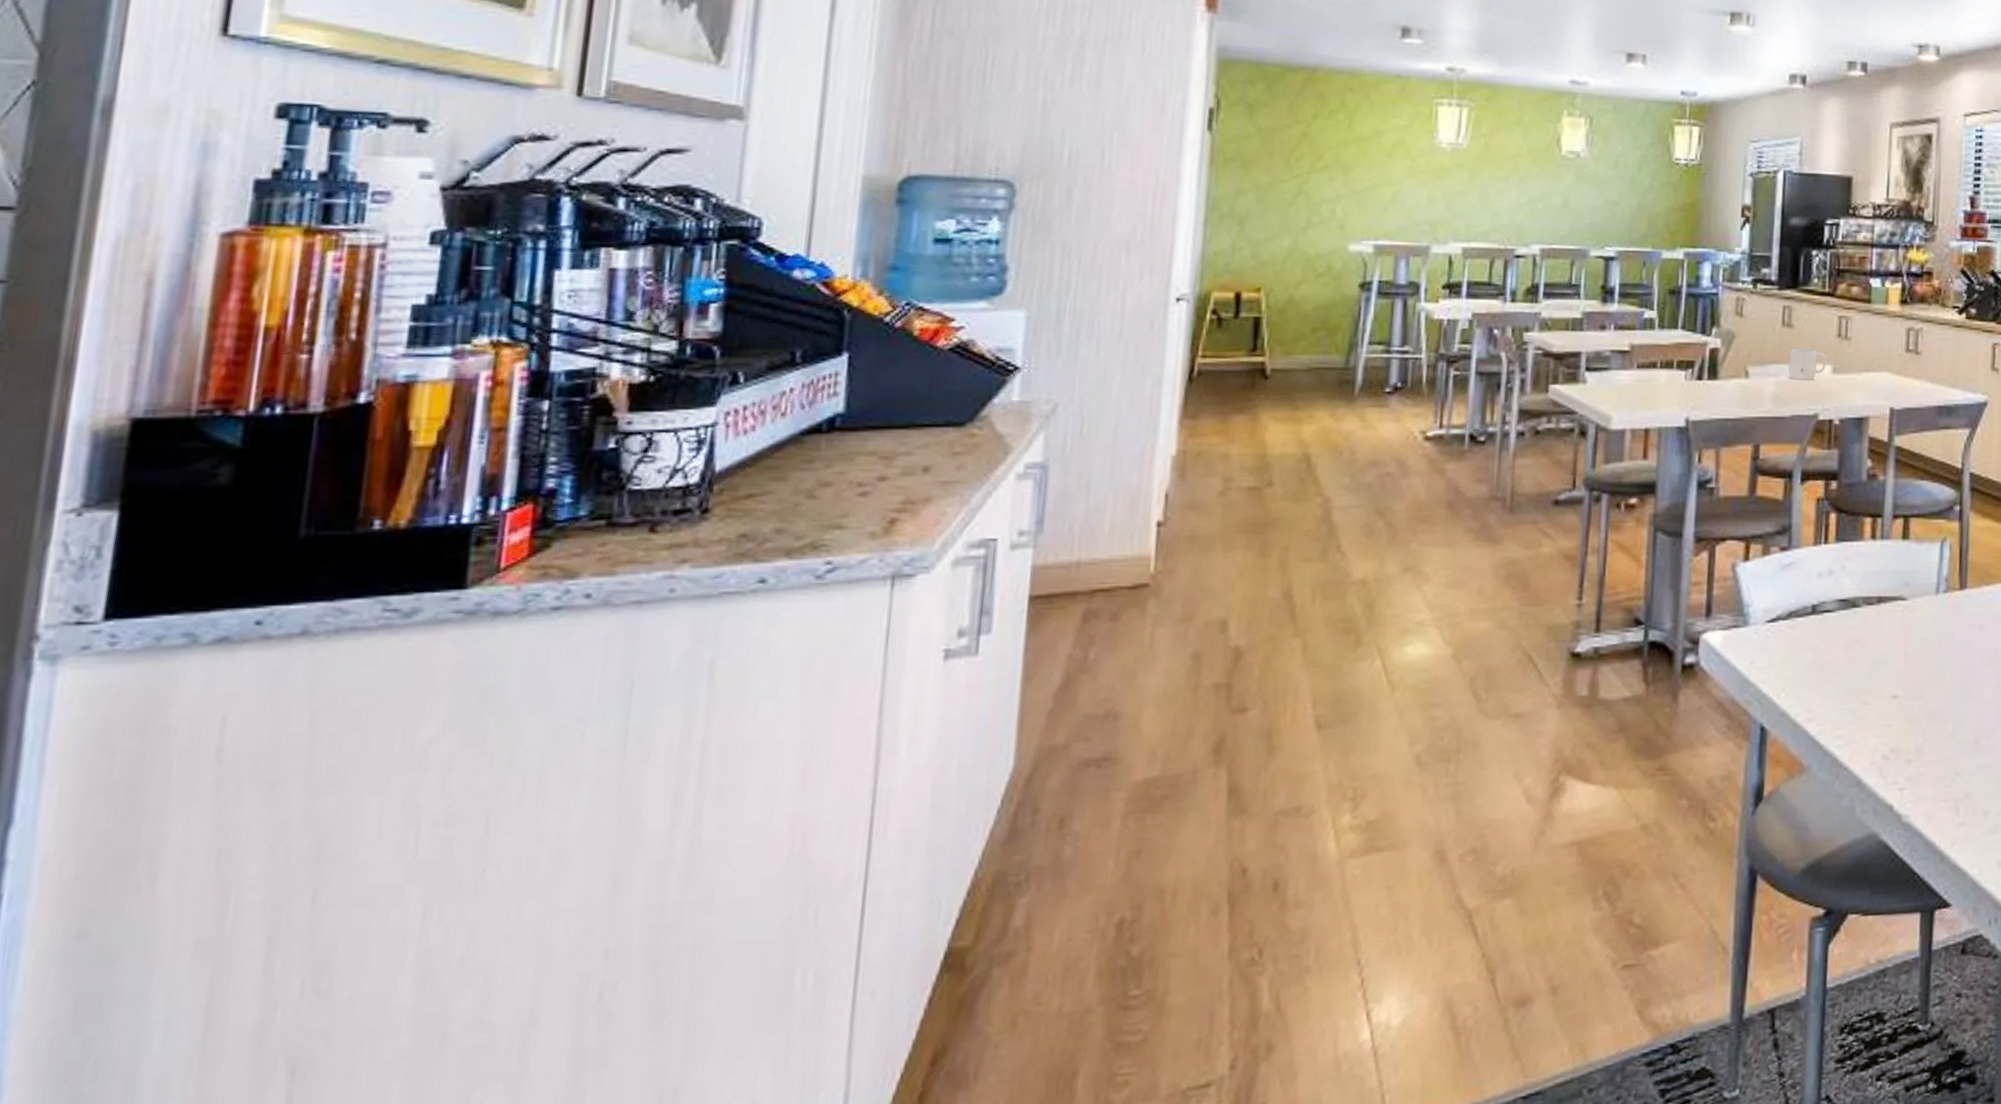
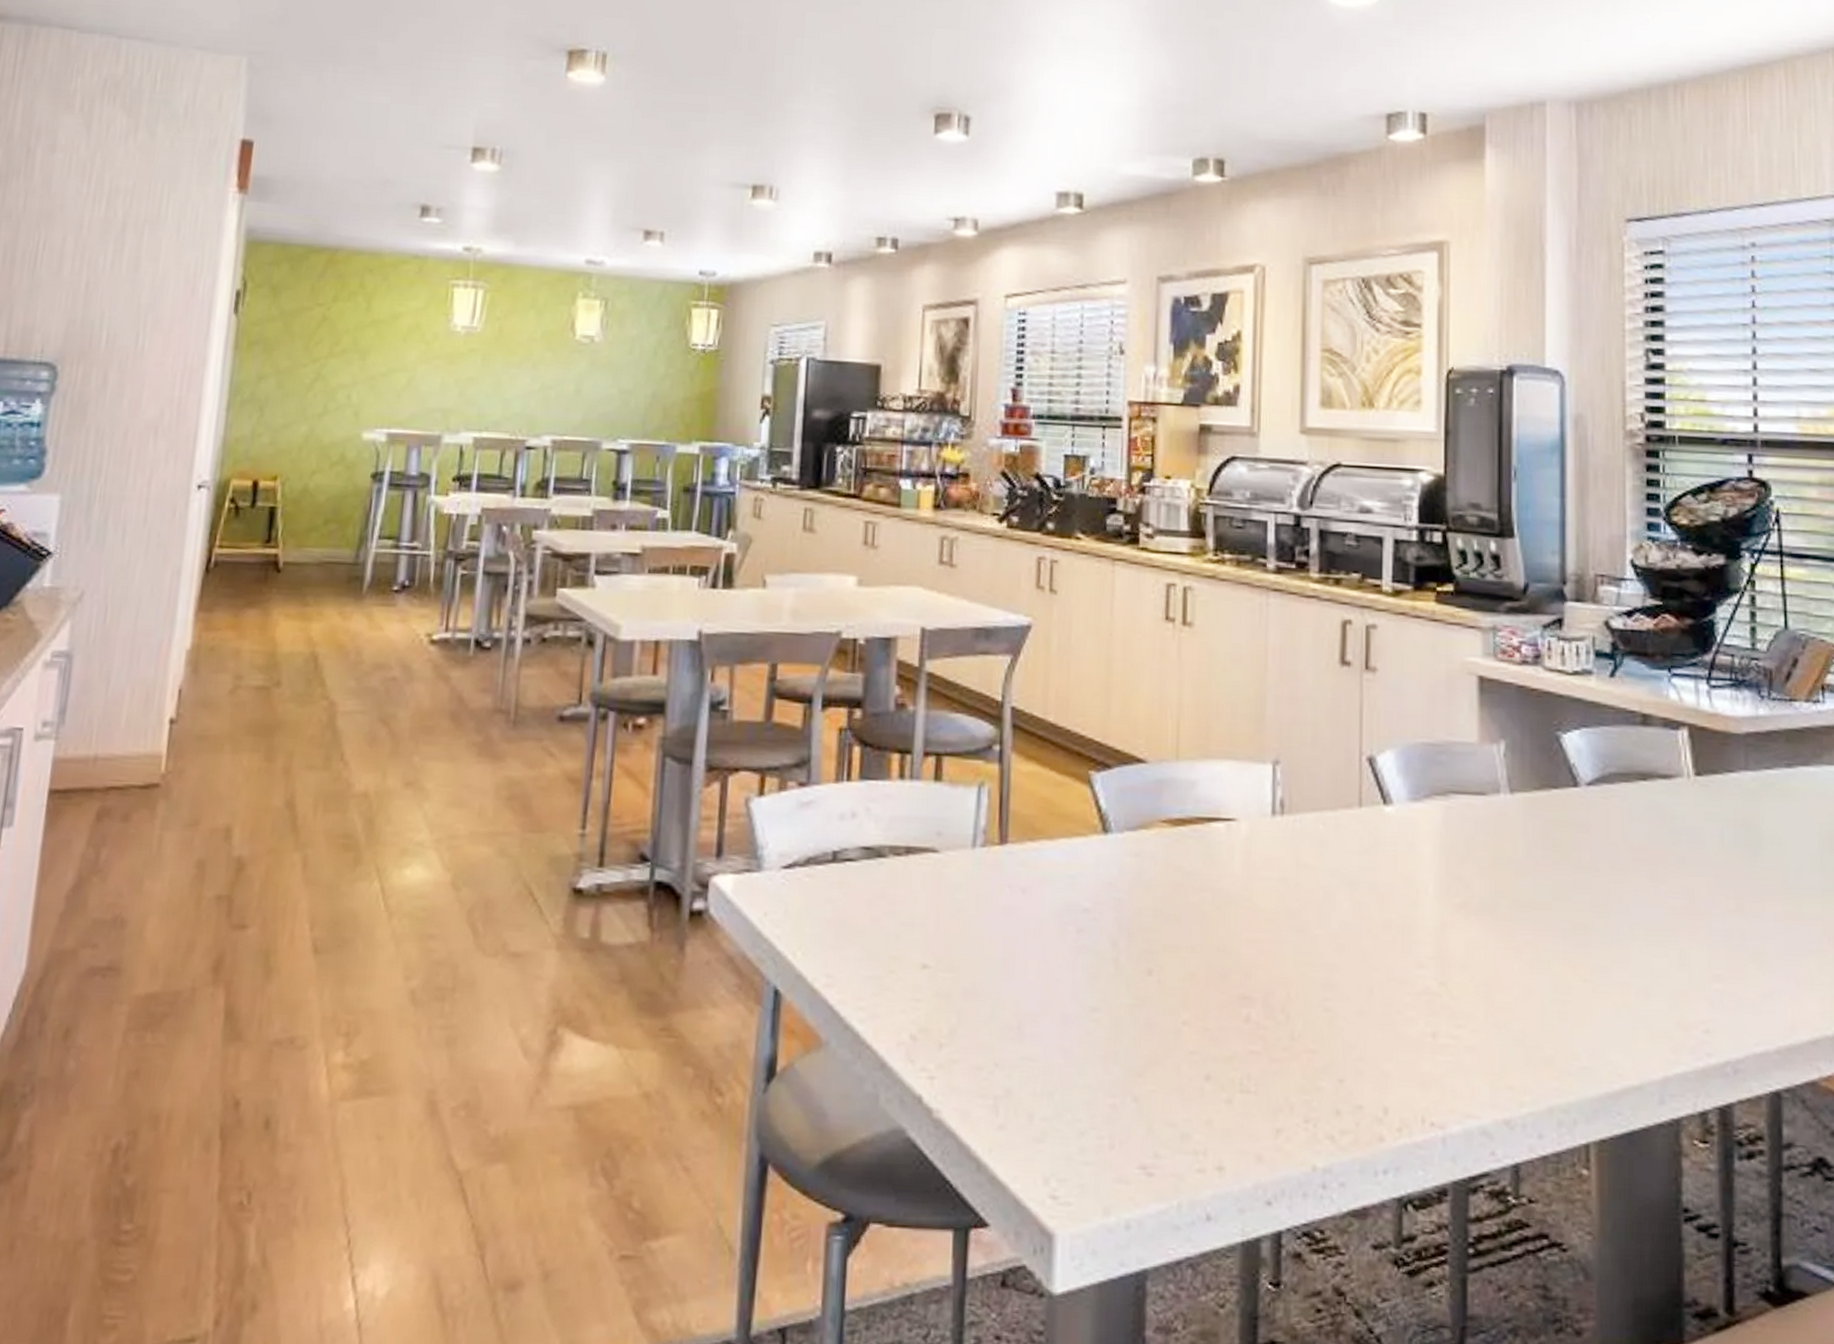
mug: present [1788,348,1827,380] -> none [809,556,851,593]

